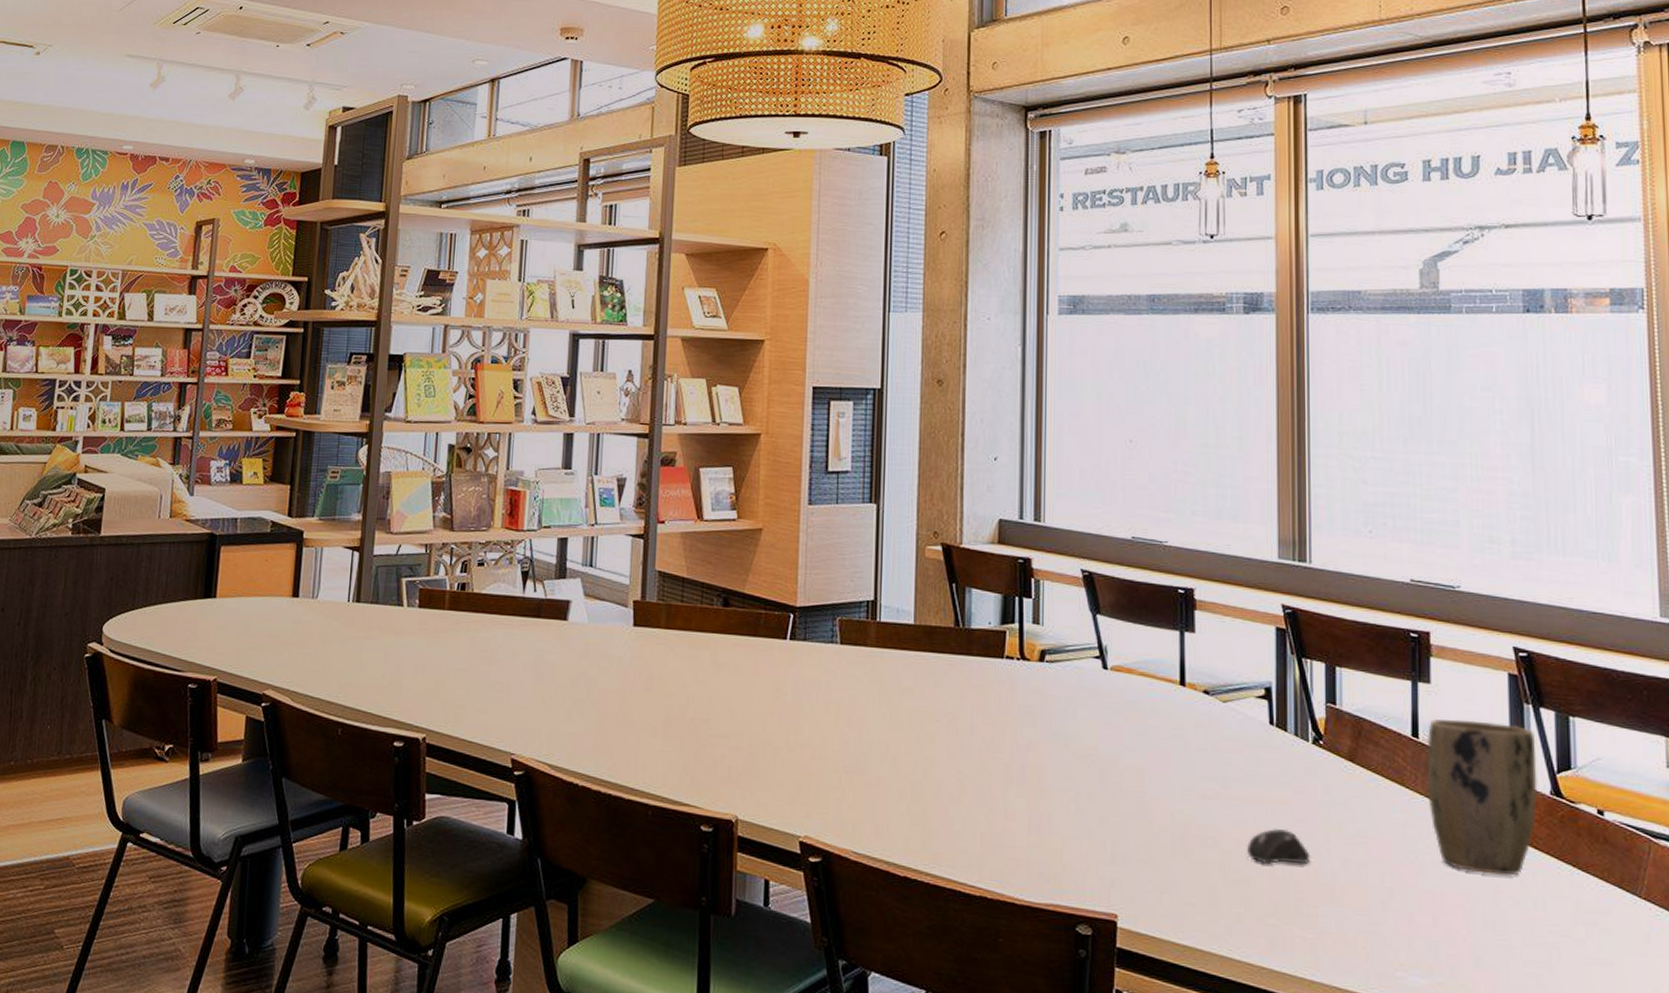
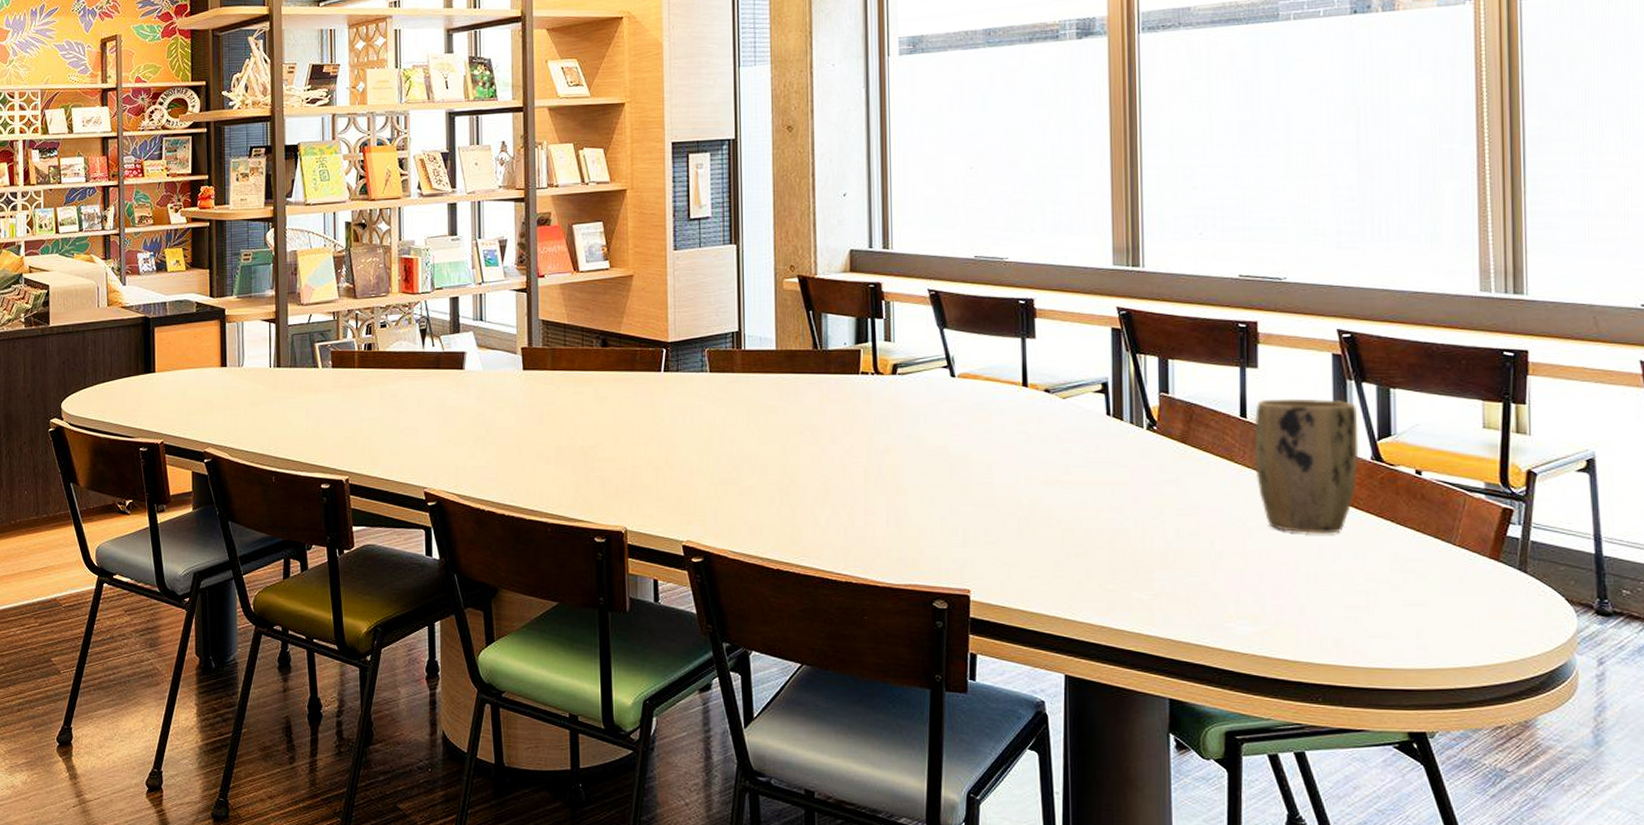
computer mouse: present [1247,829,1311,865] -> none [1087,507,1146,539]

